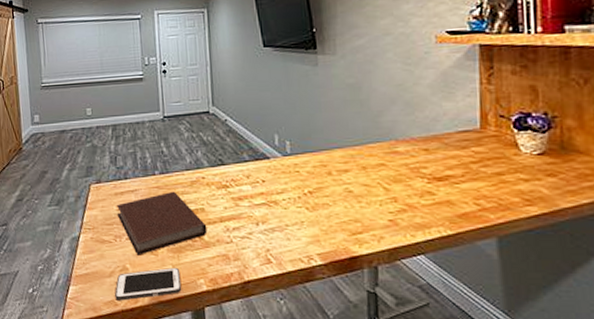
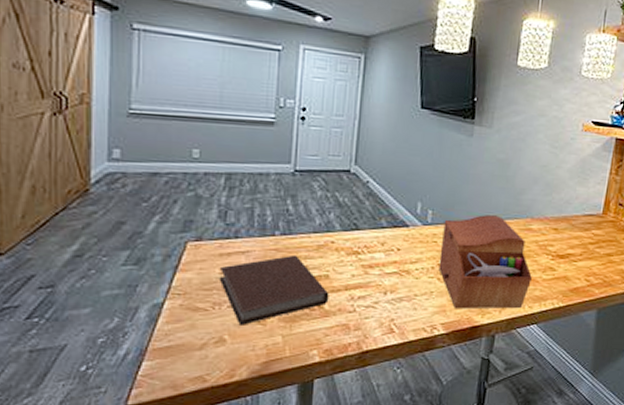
cell phone: present [115,267,182,301] -> none [205,338,291,376]
sewing box: none [303,140,409,239] -> present [438,215,532,309]

